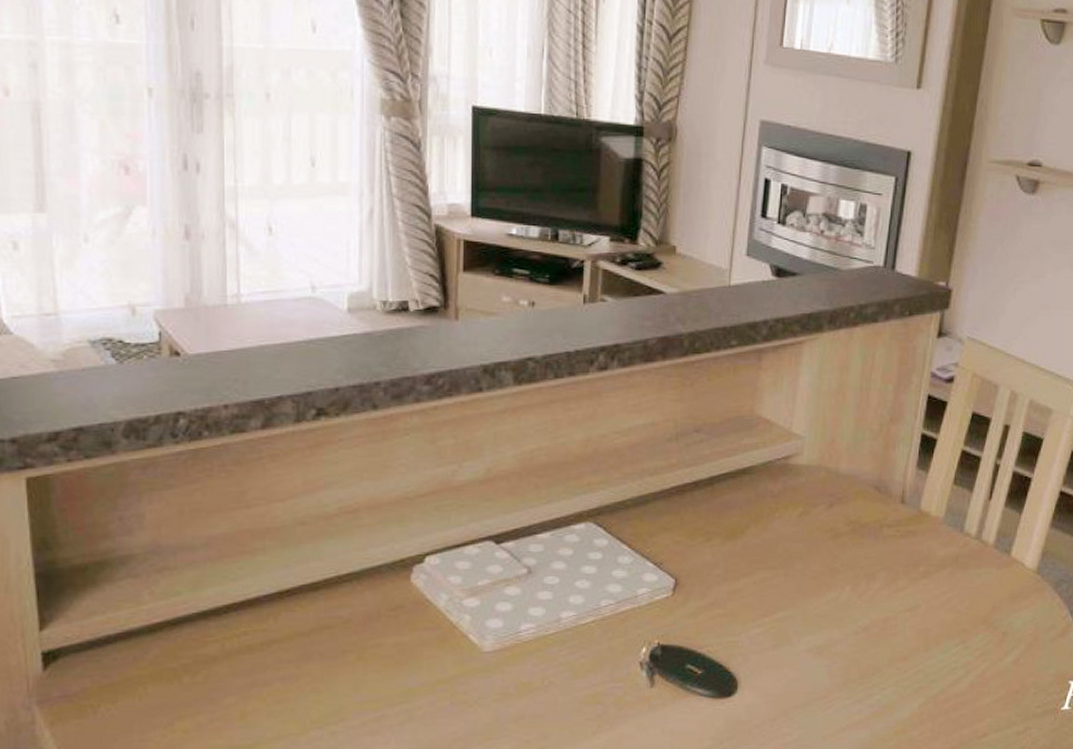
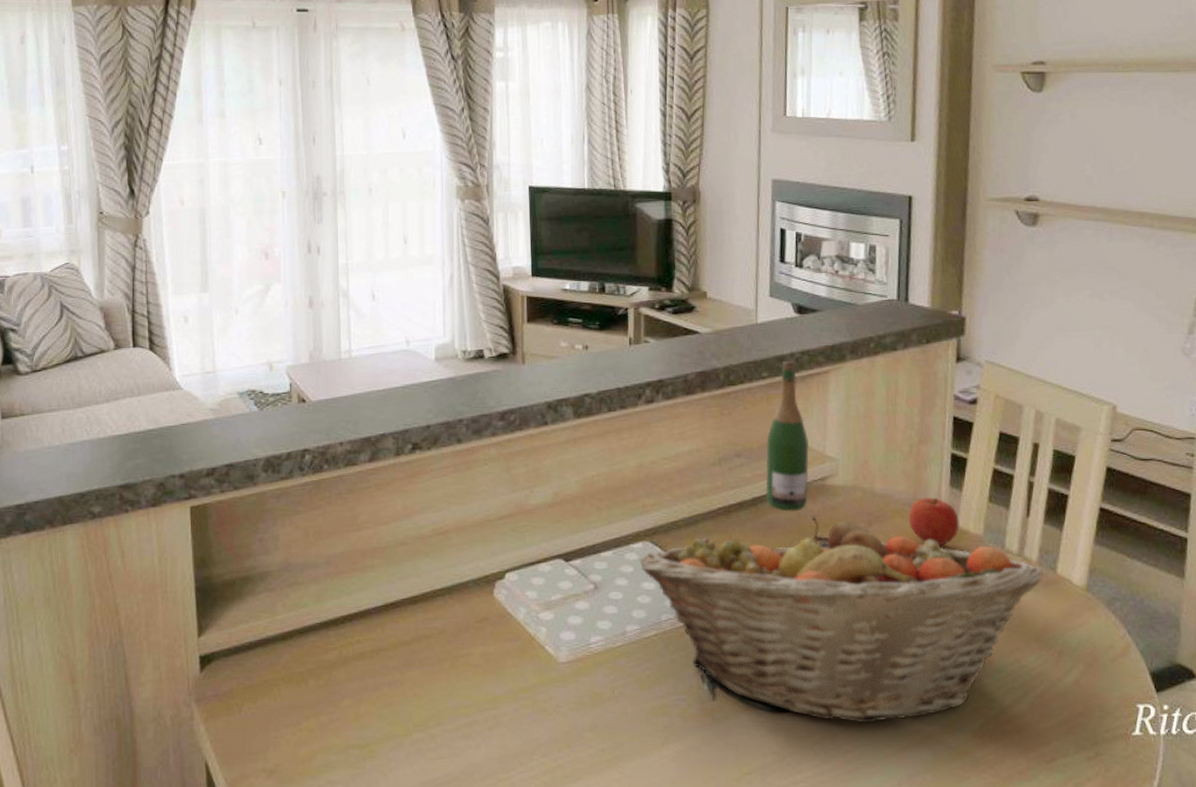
fruit basket: none [581,497,998,706] -> present [640,516,1043,724]
wine bottle: none [723,328,787,530] -> present [765,360,830,548]
apple: none [871,479,922,529] -> present [908,497,959,547]

